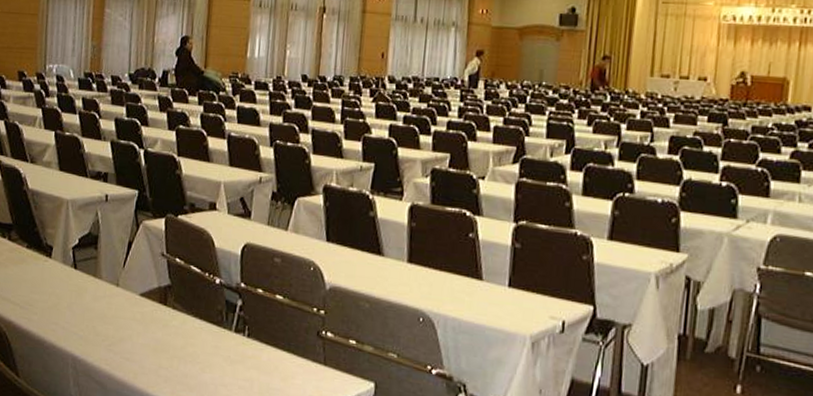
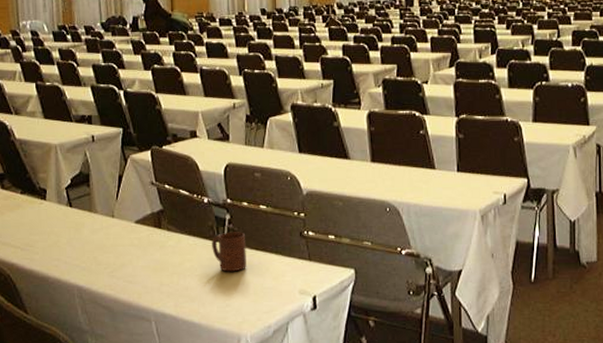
cup: none [218,319,257,365] -> present [212,232,246,272]

